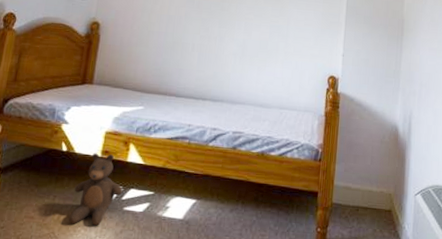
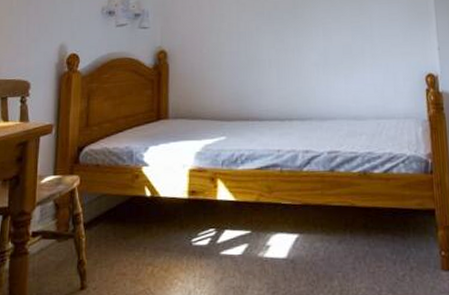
teddy bear: present [69,153,123,226] -> none [164,194,217,277]

